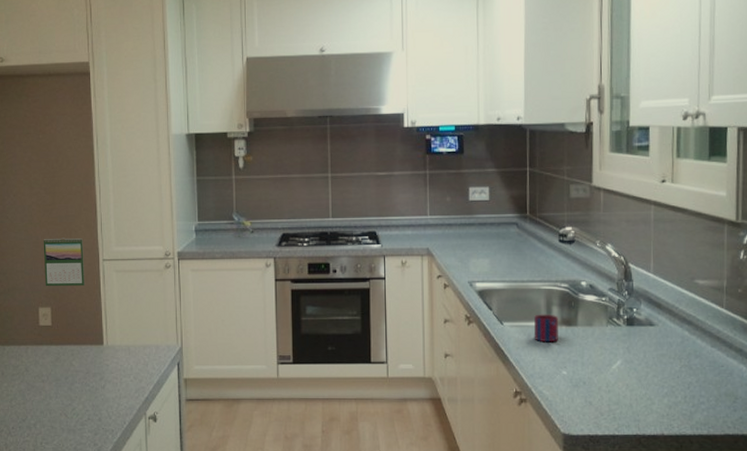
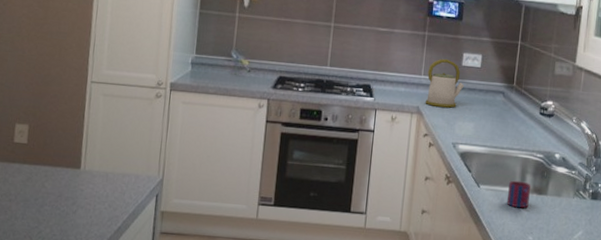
calendar: present [43,237,86,287] -> none [25,53,73,107]
kettle: none [434,195,474,246] -> present [425,58,464,108]

